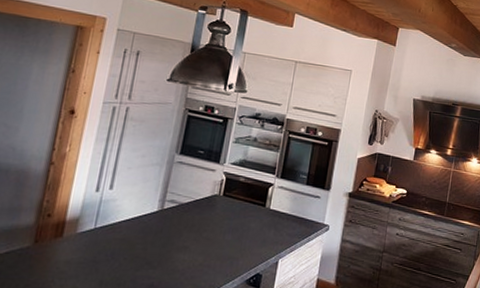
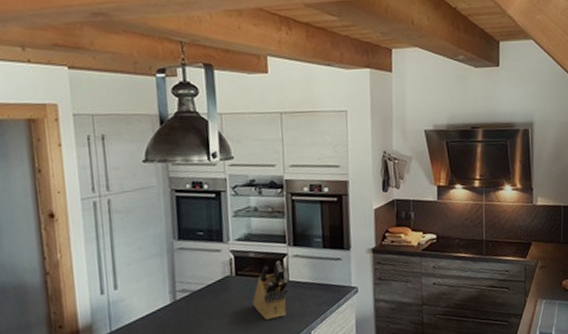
knife block: none [232,189,269,242] -> present [253,261,289,320]

